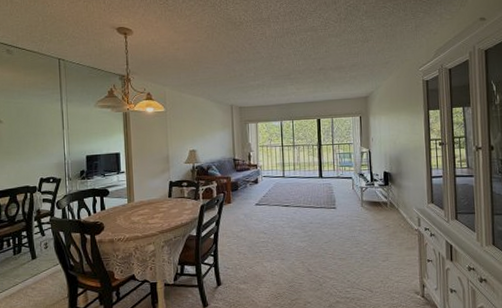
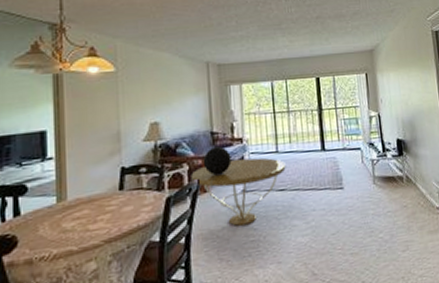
coffee table: none [218,180,290,230] -> present [191,157,286,226]
decorative globe: none [227,170,249,192] -> present [203,146,232,176]

